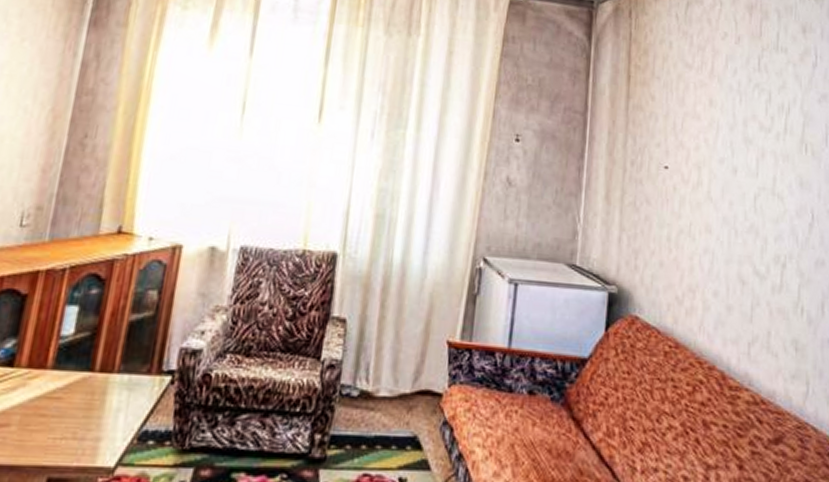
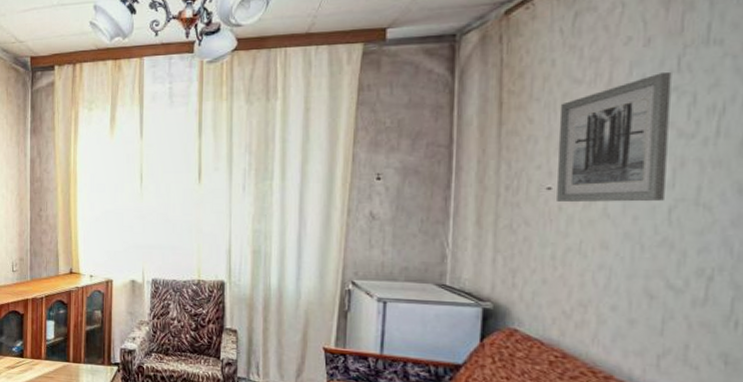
wall art: none [672,68,754,188] -> present [557,71,672,203]

